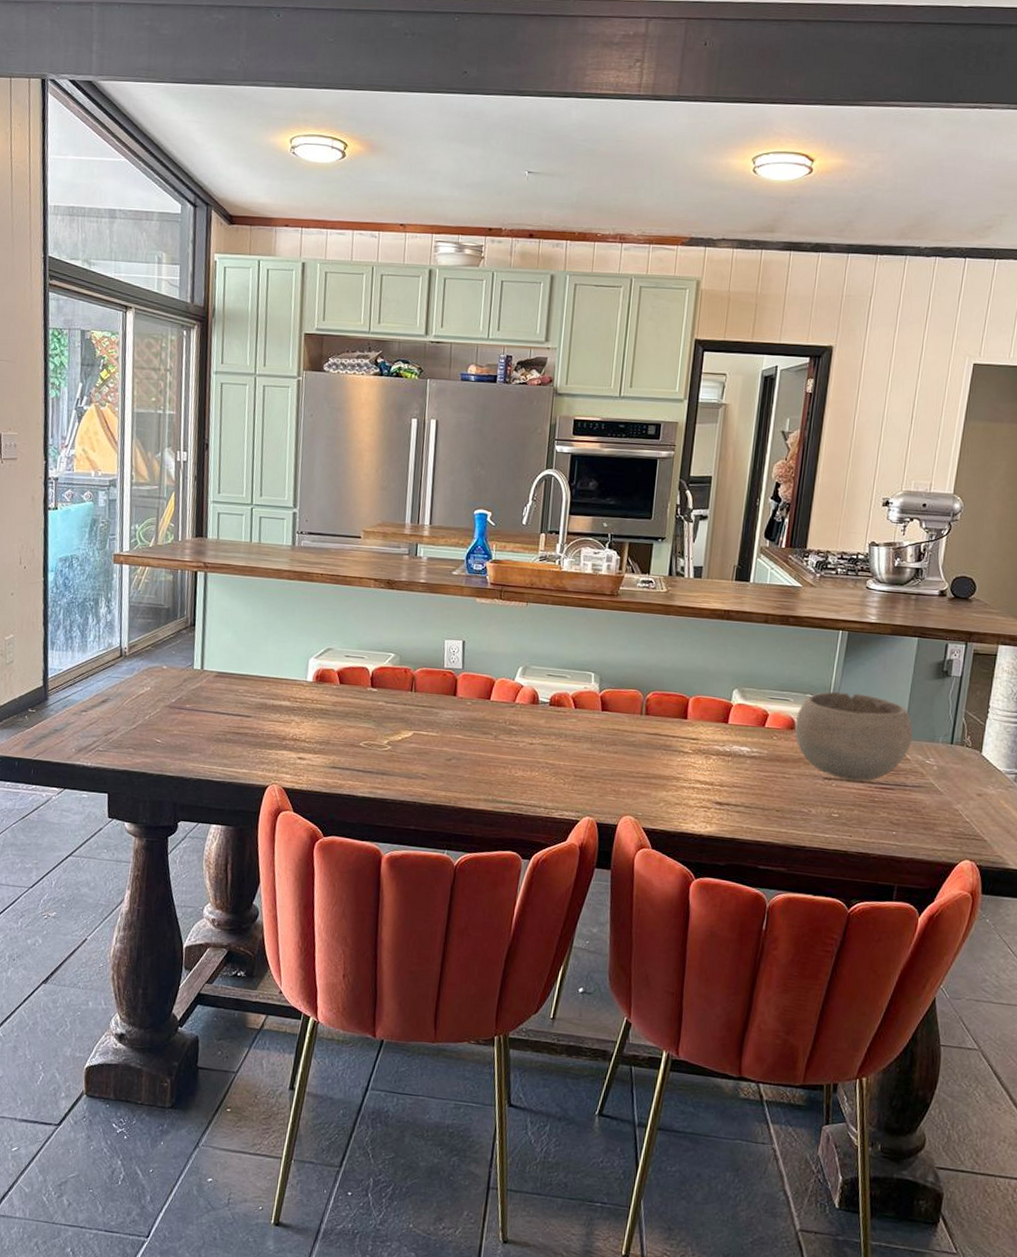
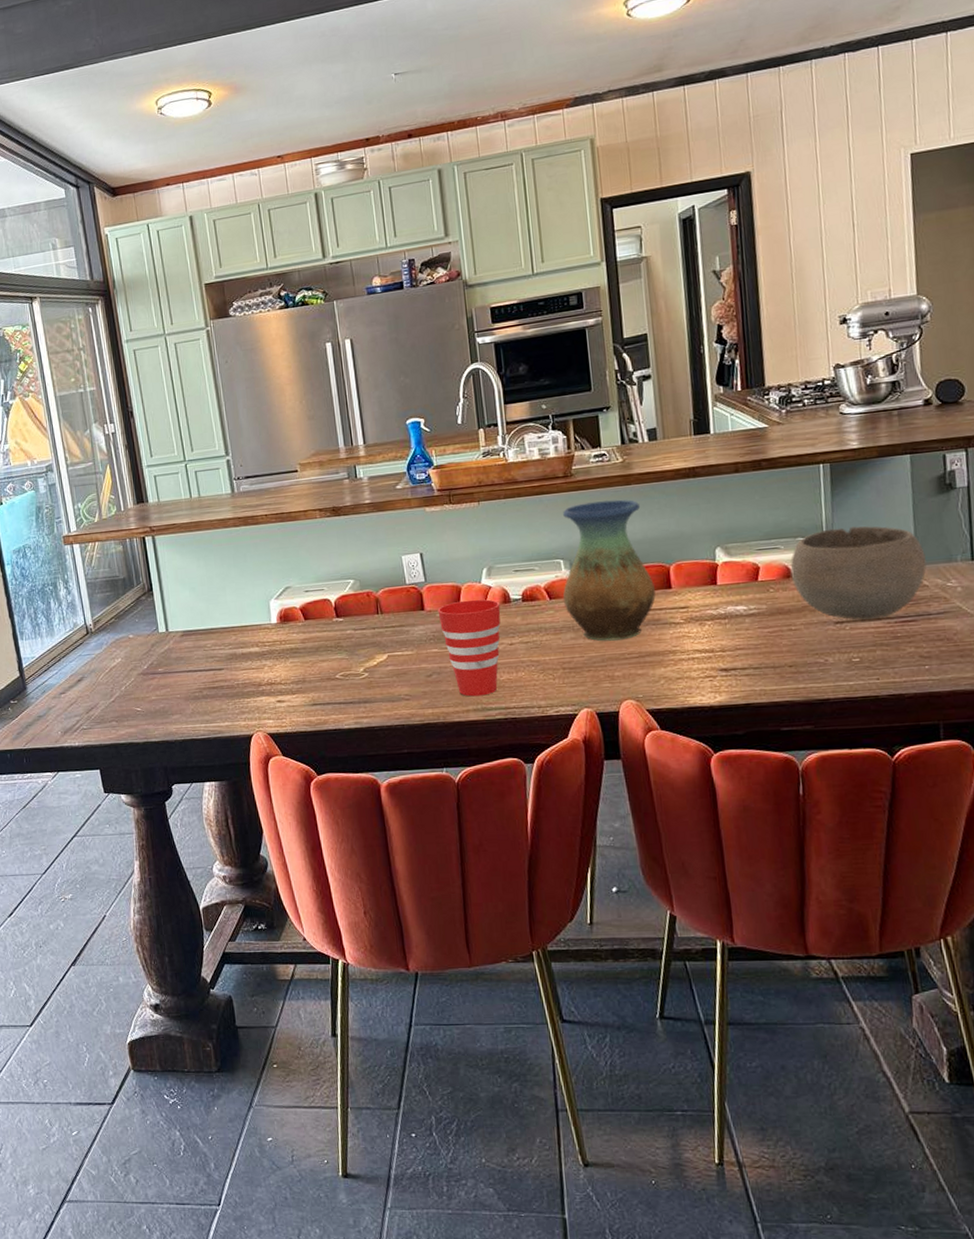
cup: none [468,693,528,788] -> present [437,599,501,697]
vase: none [587,623,675,759] -> present [563,499,656,641]

